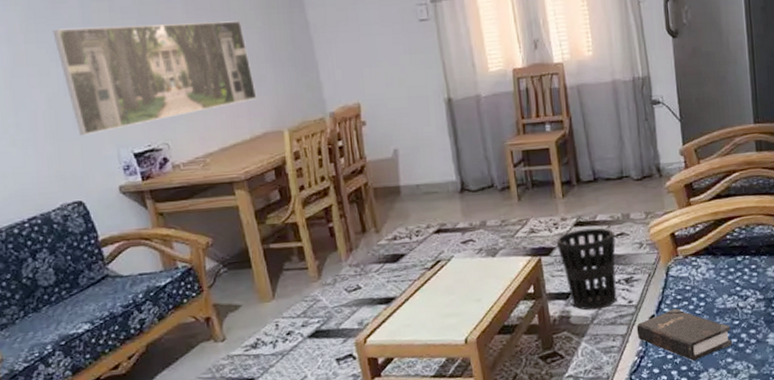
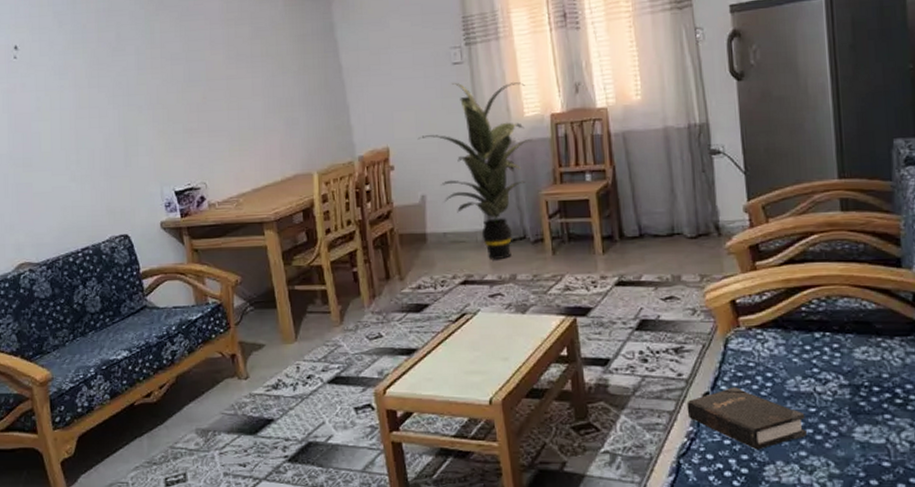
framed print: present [52,21,257,136] -> none [112,65,290,174]
indoor plant: none [388,38,498,208] -> present [417,82,533,259]
wastebasket: present [556,228,617,310] -> none [594,289,664,380]

